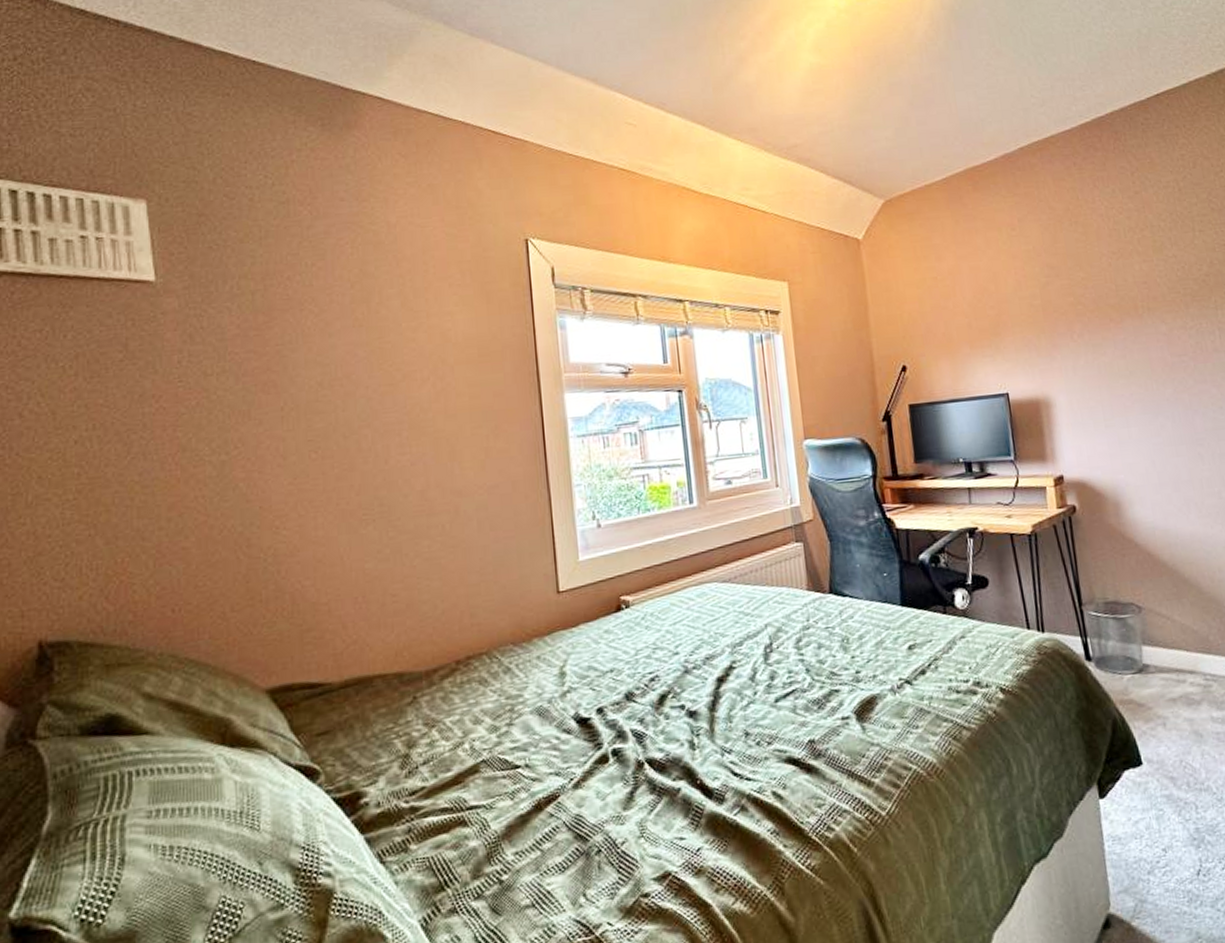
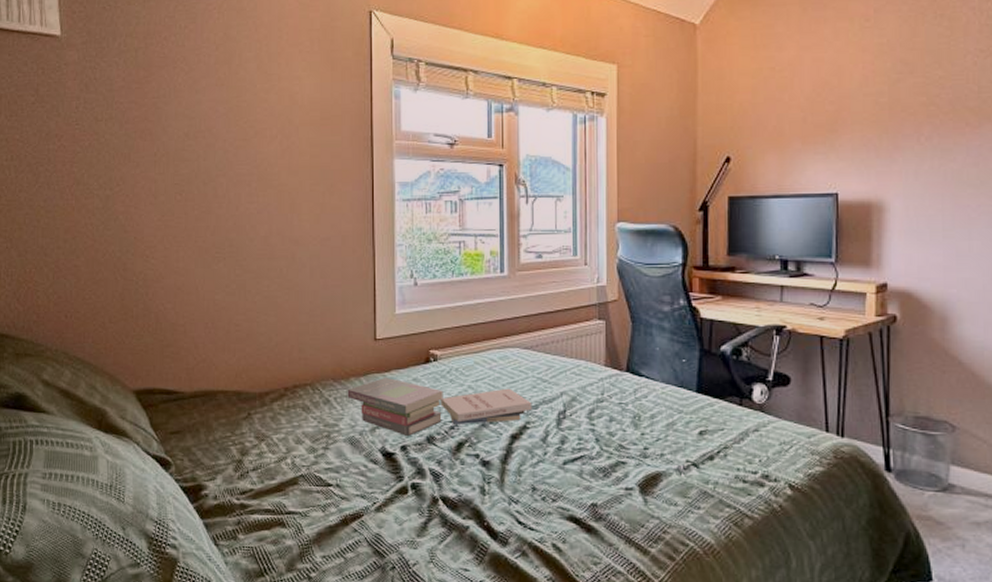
books: none [530,632,641,697] -> present [347,376,443,437]
books: none [637,627,737,677] -> present [440,388,532,425]

